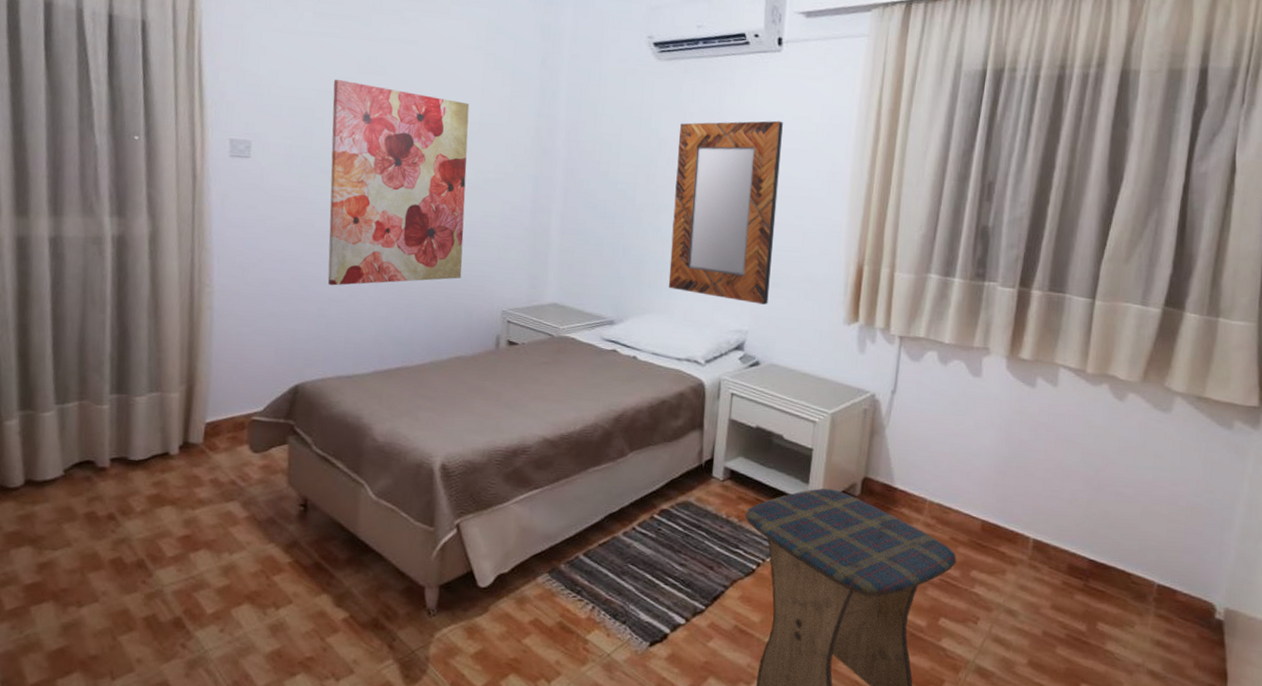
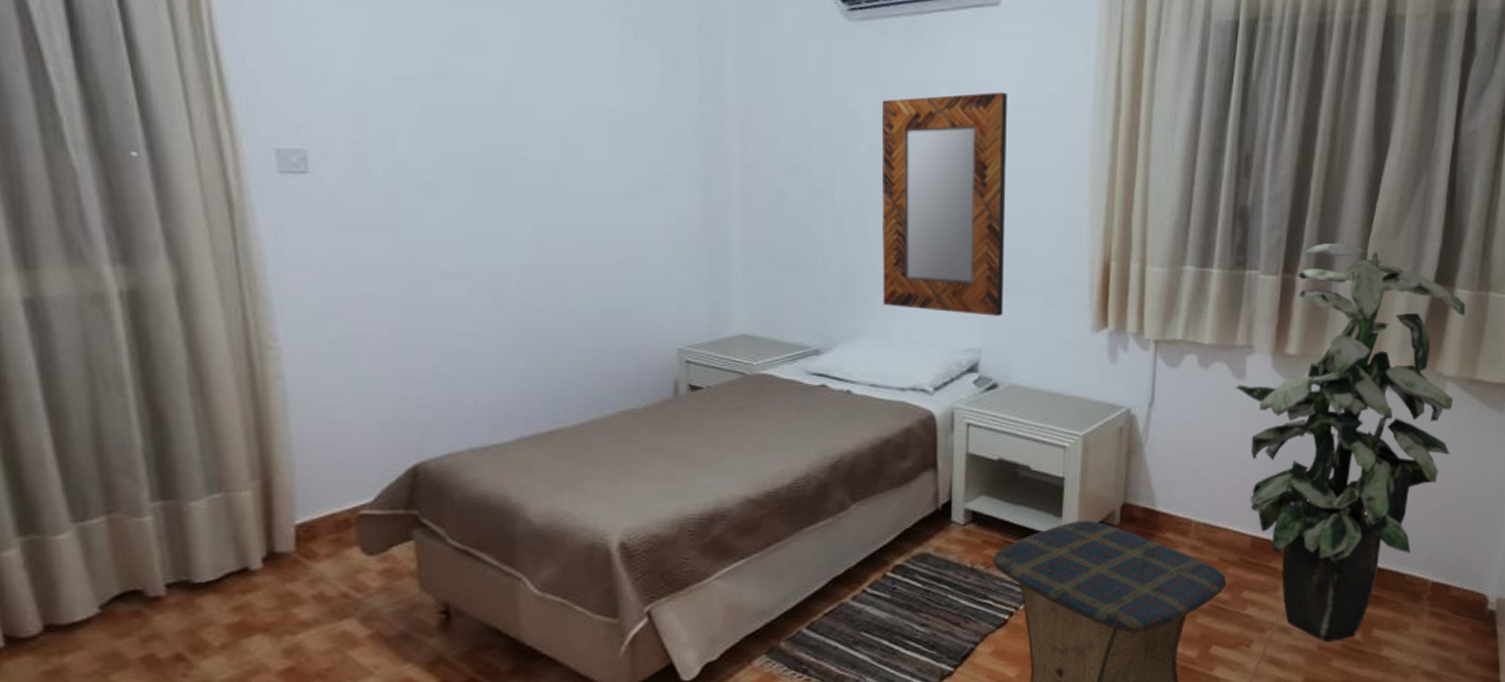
wall art: present [327,79,470,286] -> none [416,60,621,335]
indoor plant: none [972,263,1195,630] -> present [1236,243,1466,643]

